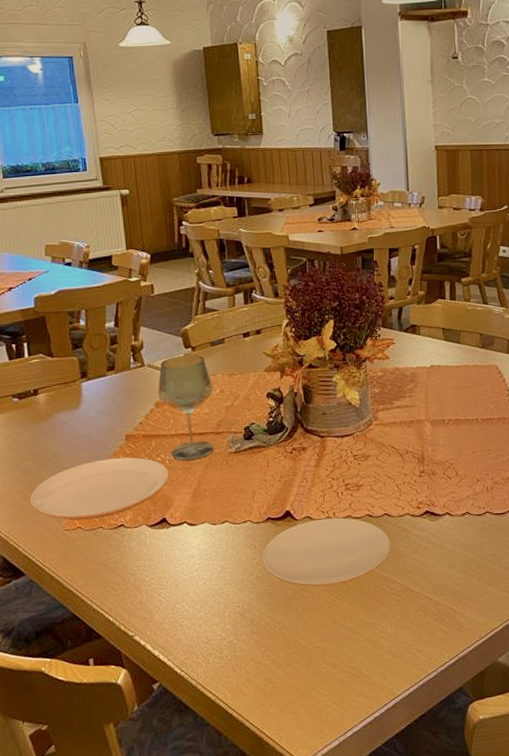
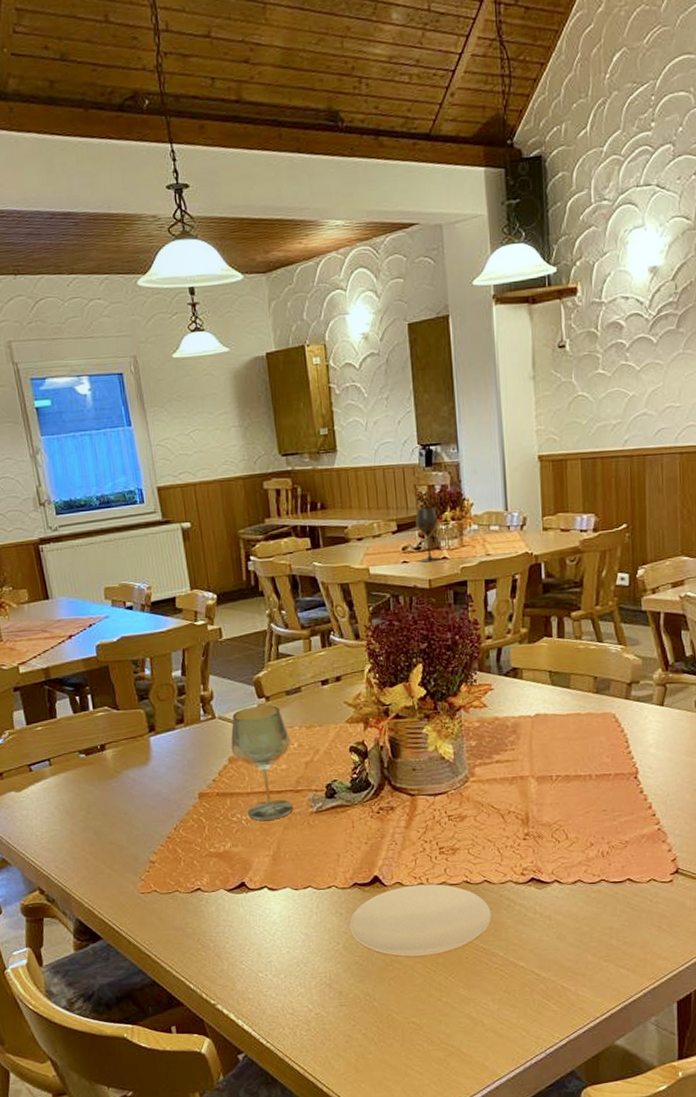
plate: present [31,457,169,520] -> none [103,817,247,883]
wineglass: none [330,185,351,232] -> present [415,507,441,563]

